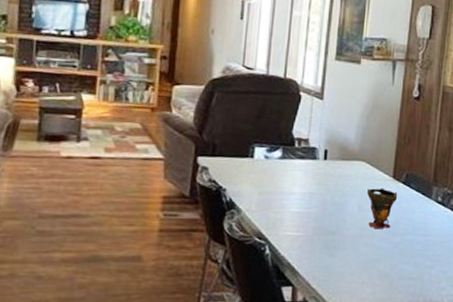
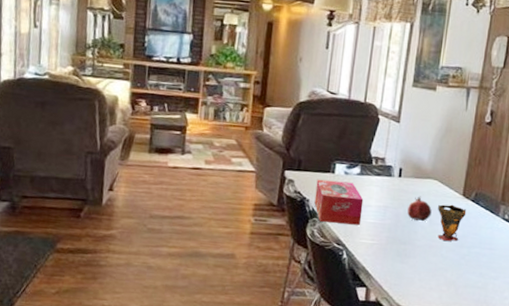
tissue box: none [232,165,287,216] -> present [314,179,364,225]
fruit: none [335,180,361,209] -> present [407,196,432,222]

